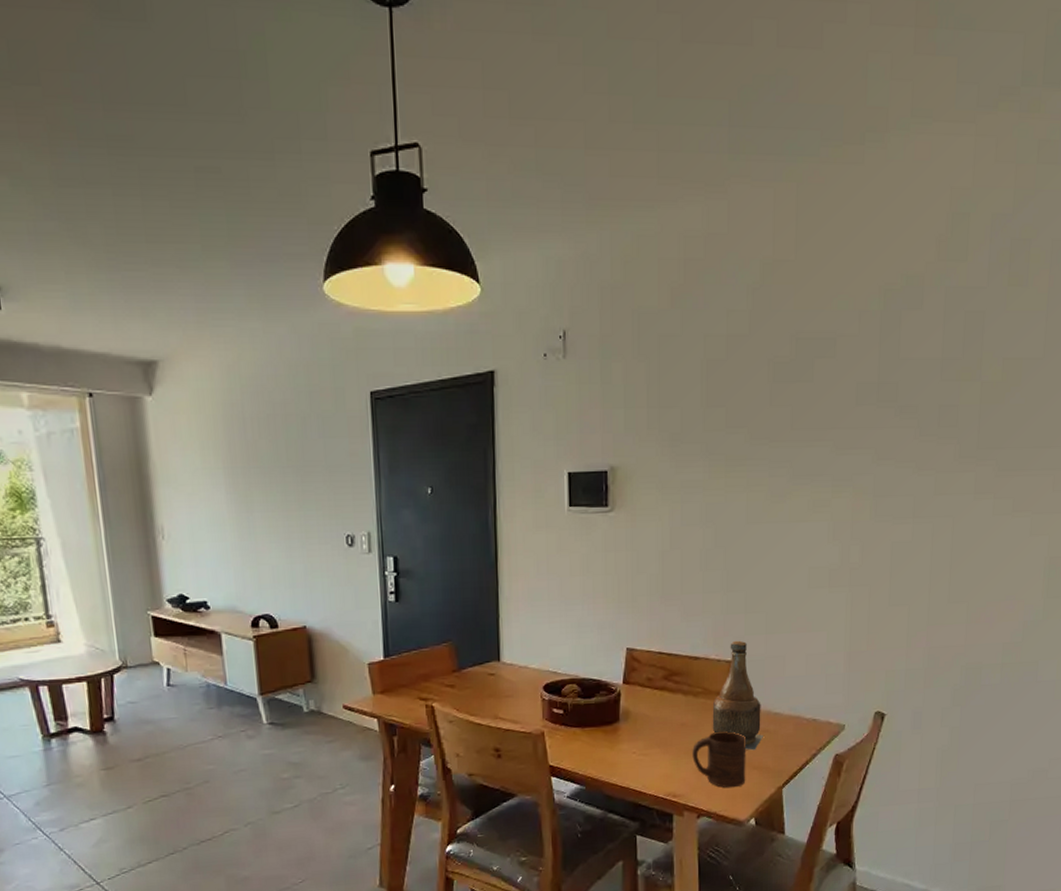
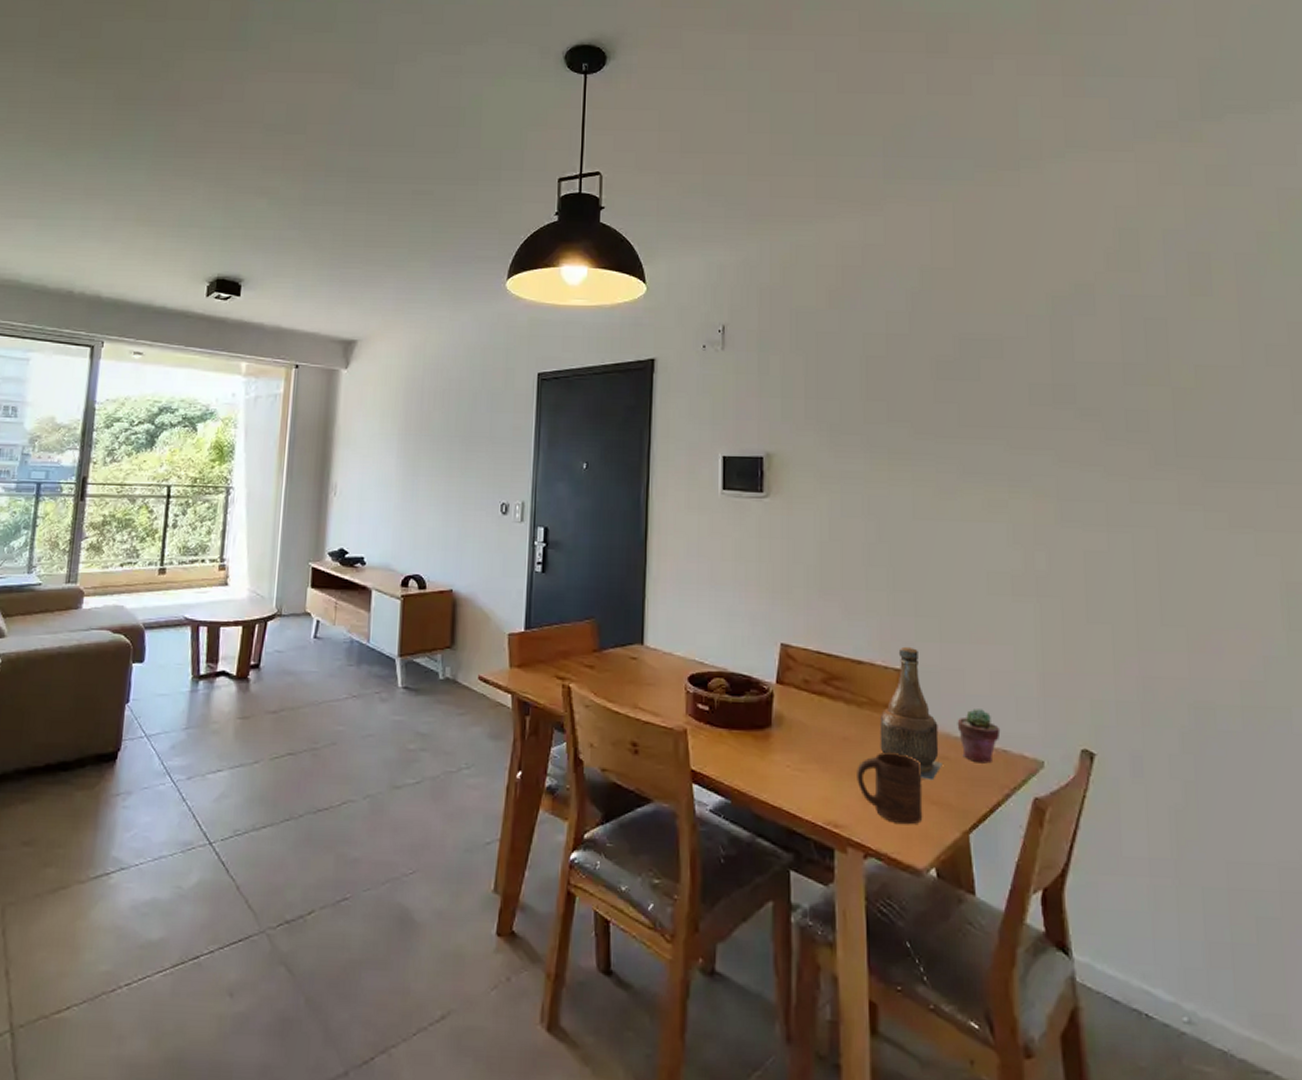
potted succulent: none [777,687,812,732] -> present [957,709,1001,764]

